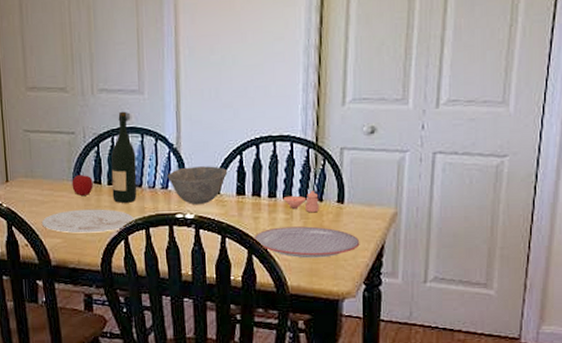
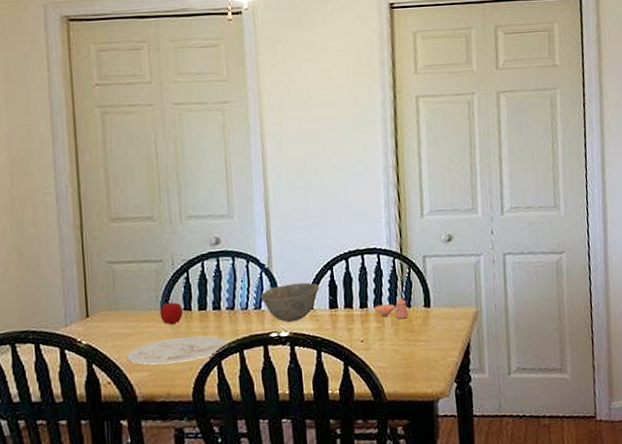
wine bottle: present [111,111,137,203] -> none [202,236,230,328]
plate: present [254,226,360,259] -> none [349,331,448,364]

